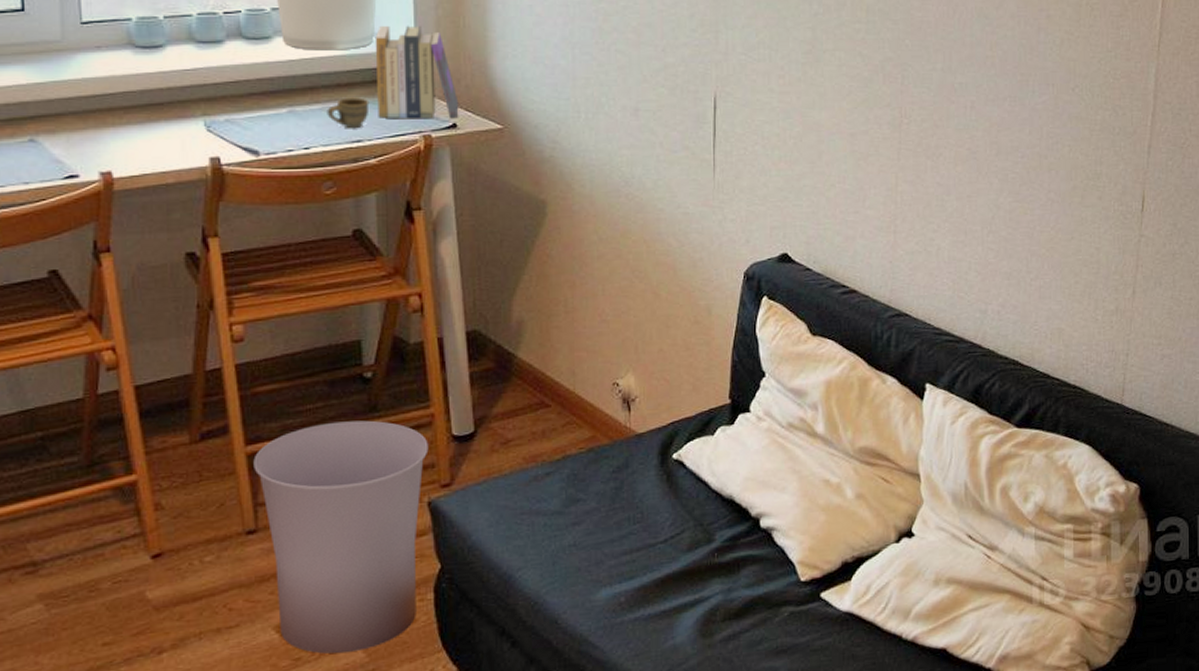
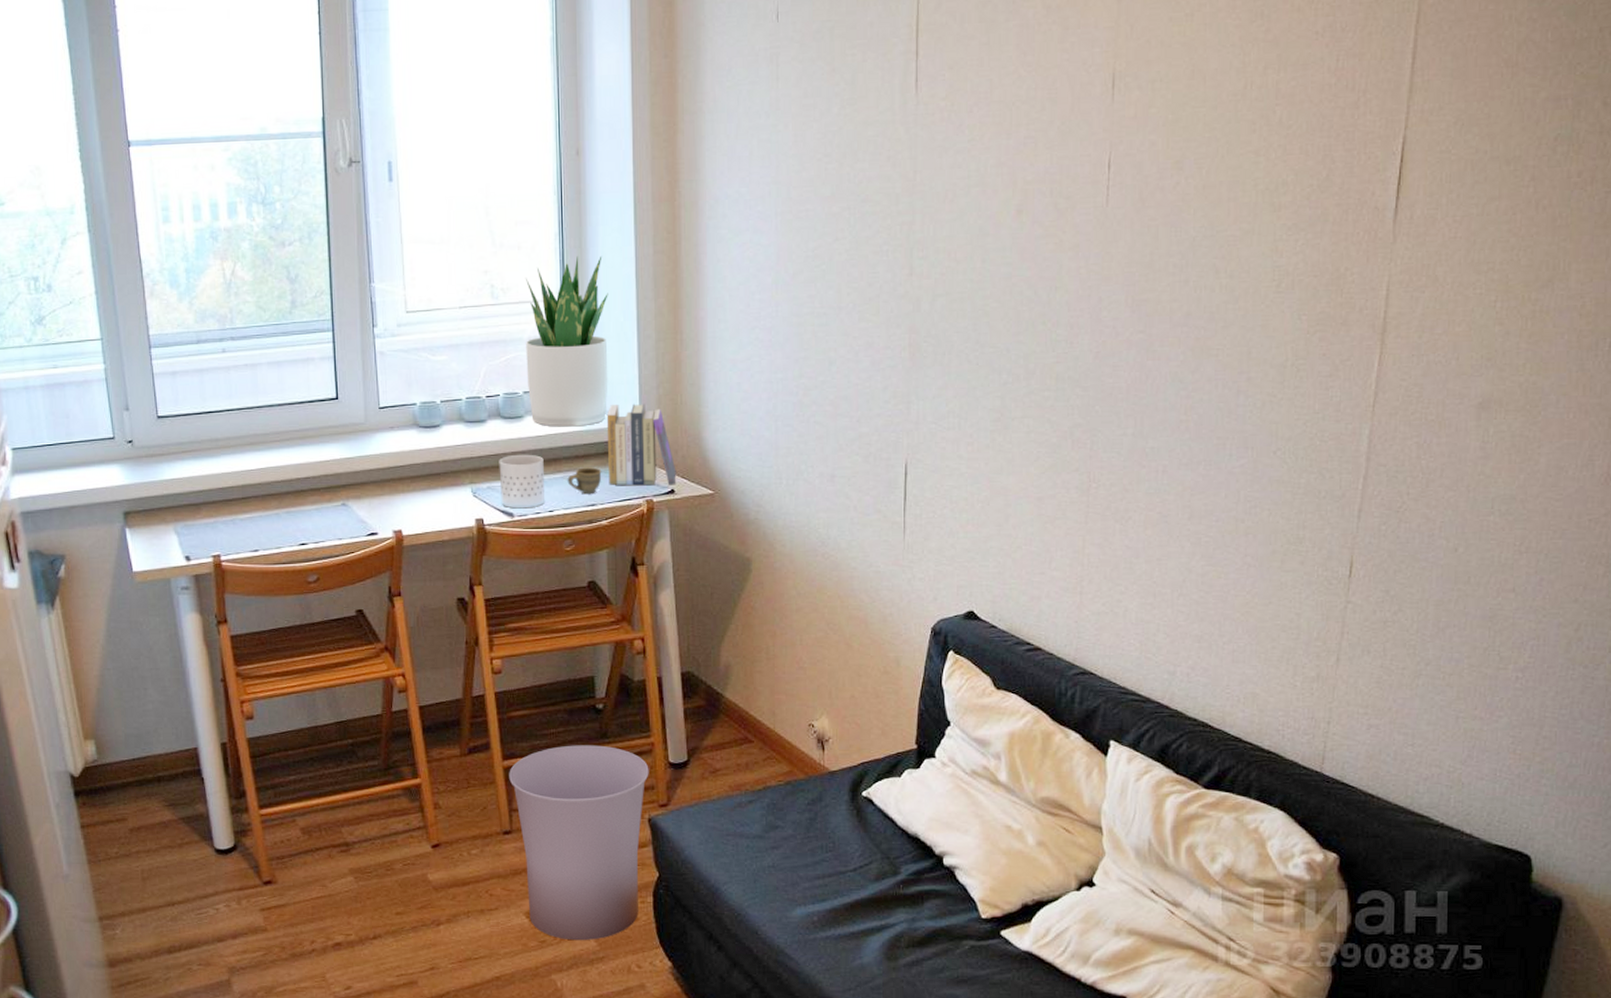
mug: none [240,81,300,146] -> present [499,454,546,509]

